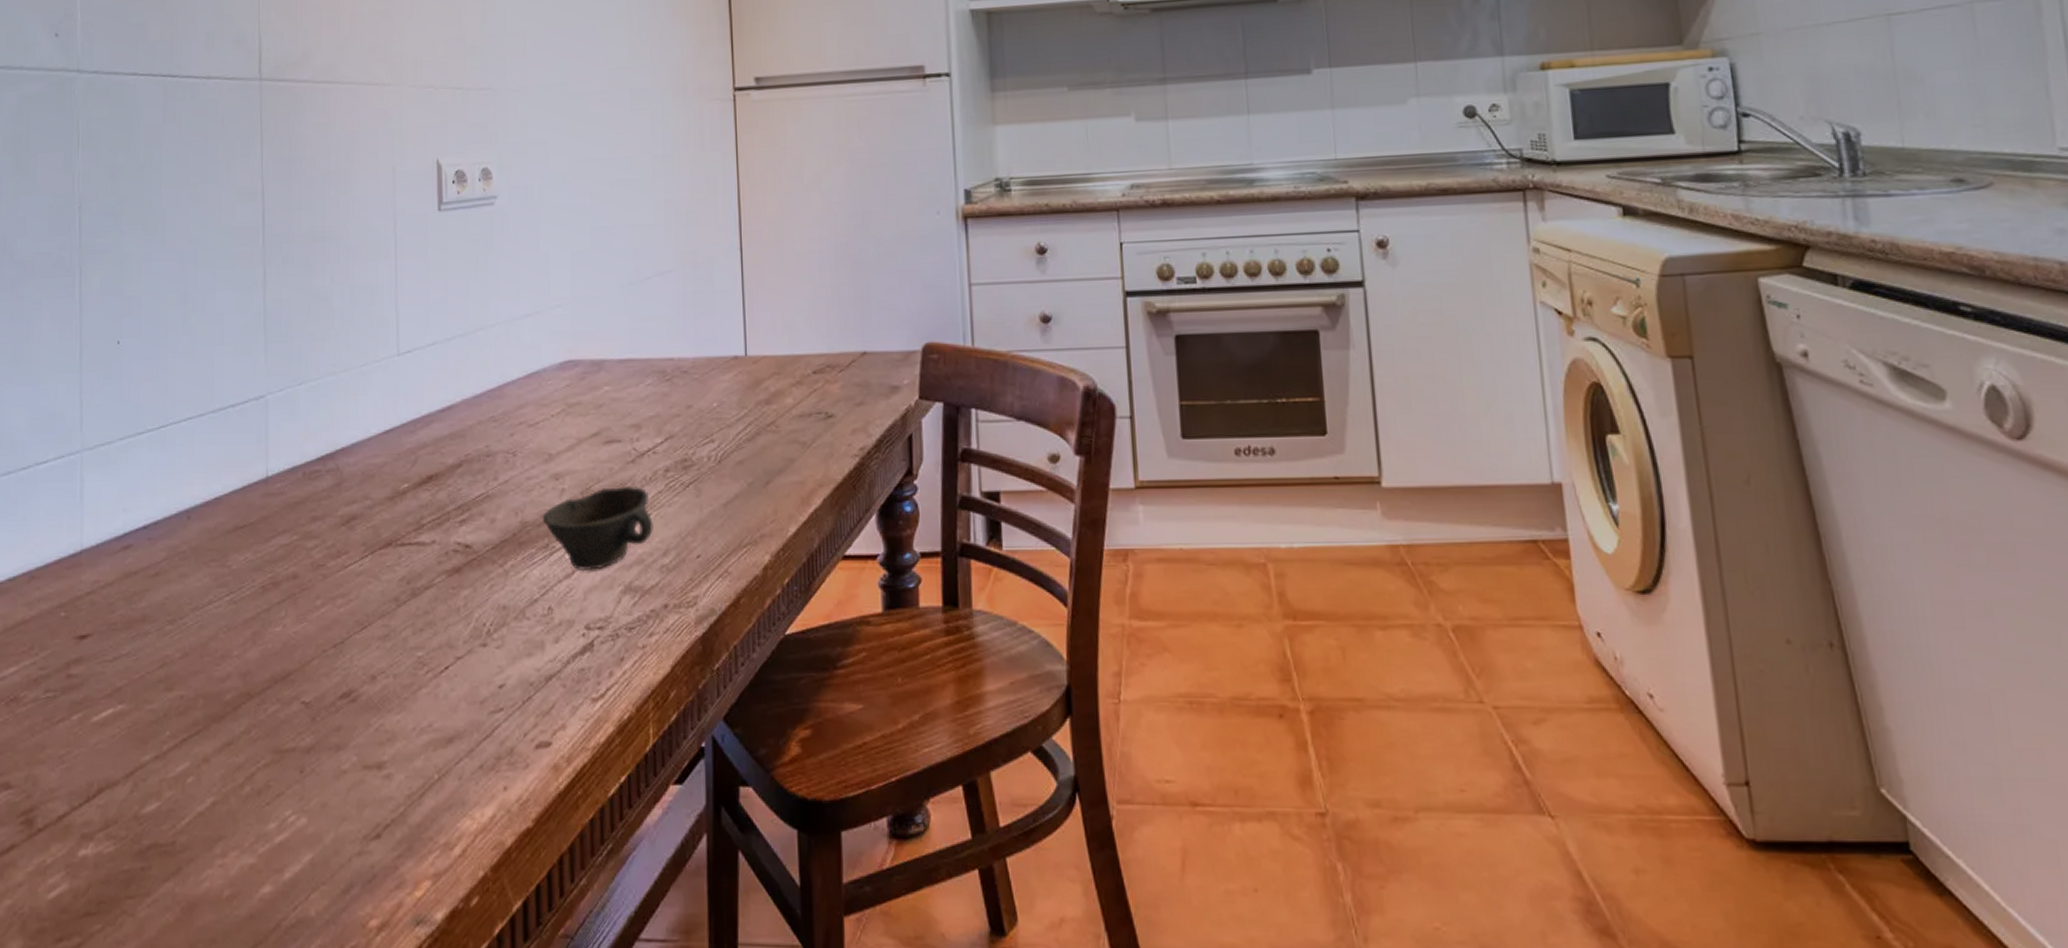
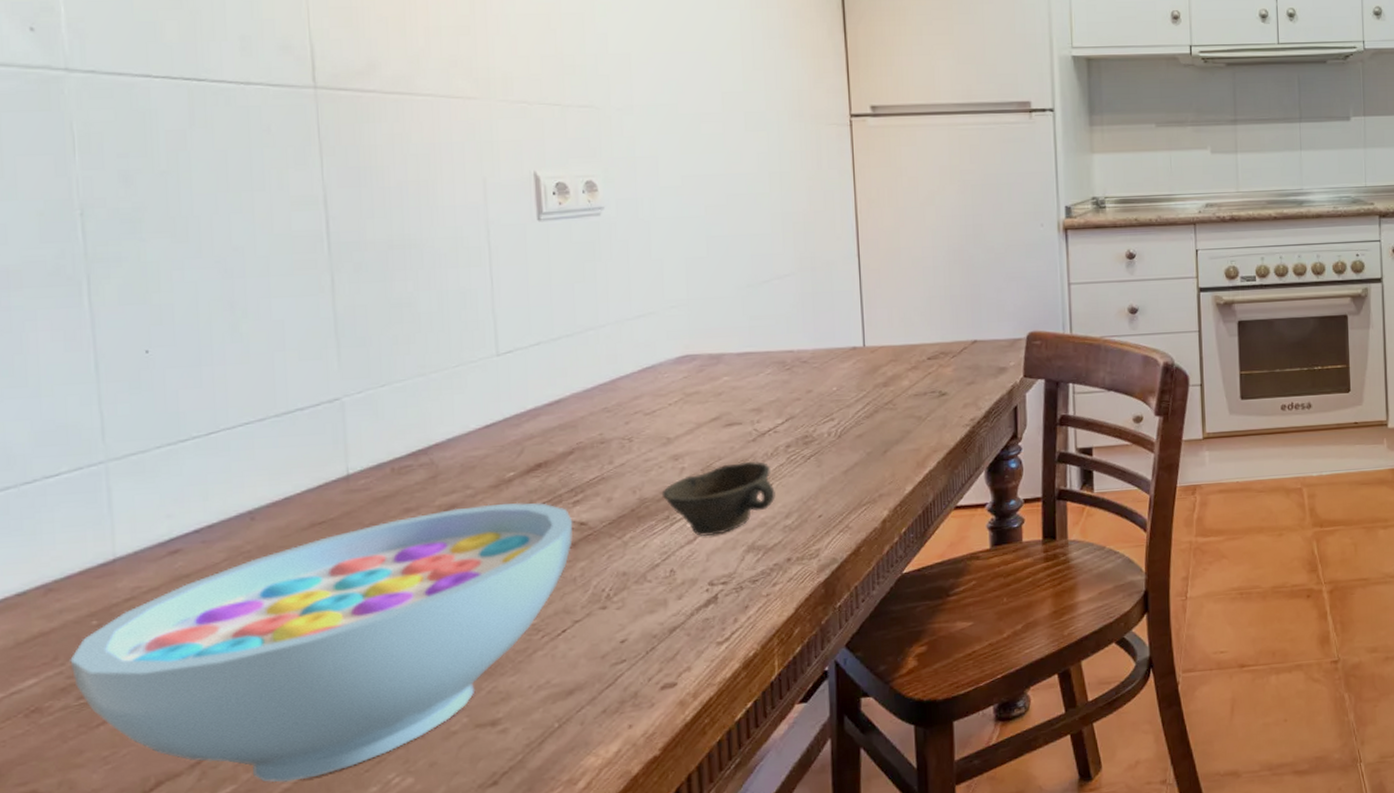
bowl: none [42,517,459,805] -> present [70,502,573,782]

